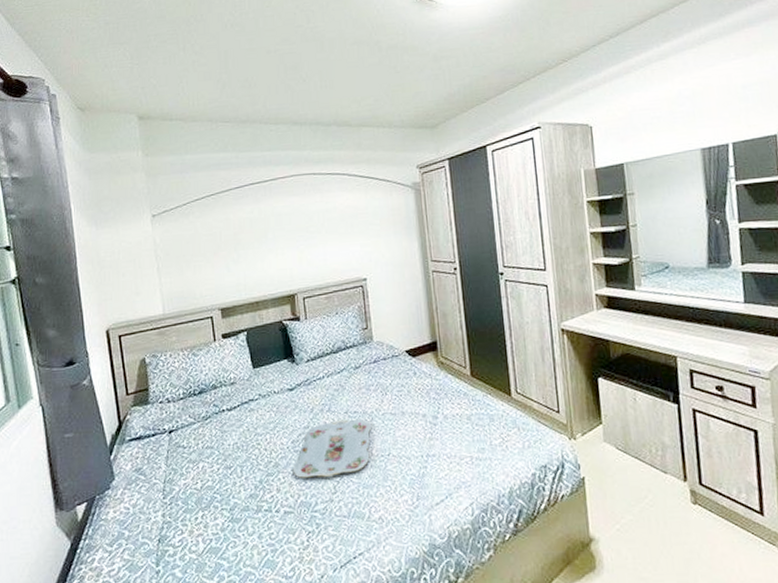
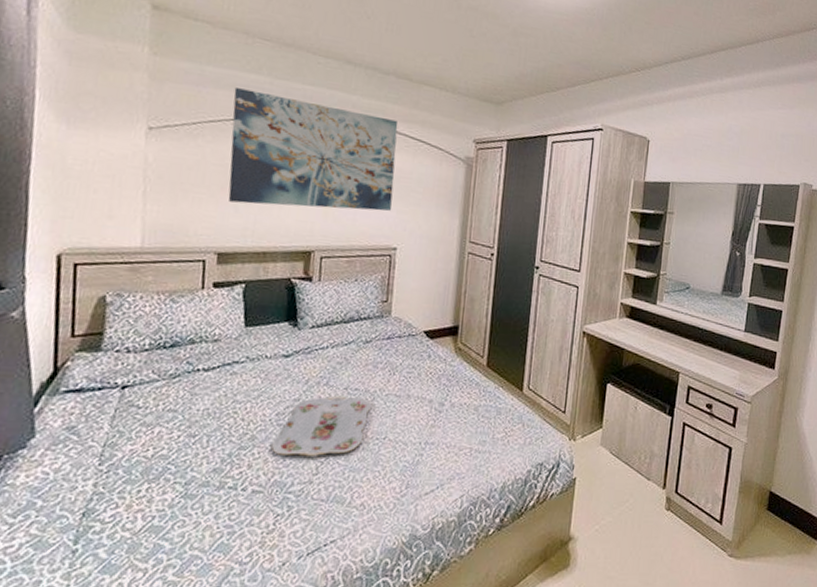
wall art: none [209,164,356,264] -> present [228,88,398,211]

